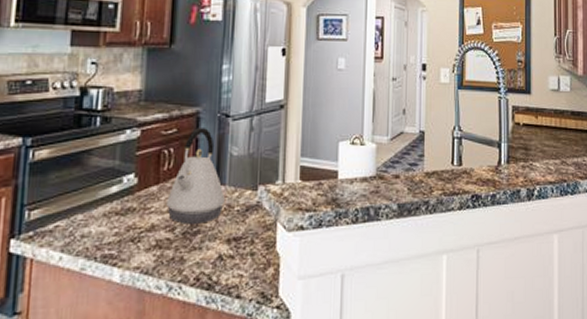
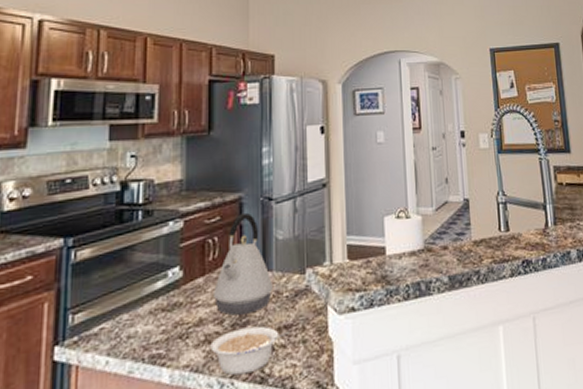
legume: none [161,236,239,281] -> present [210,326,291,376]

